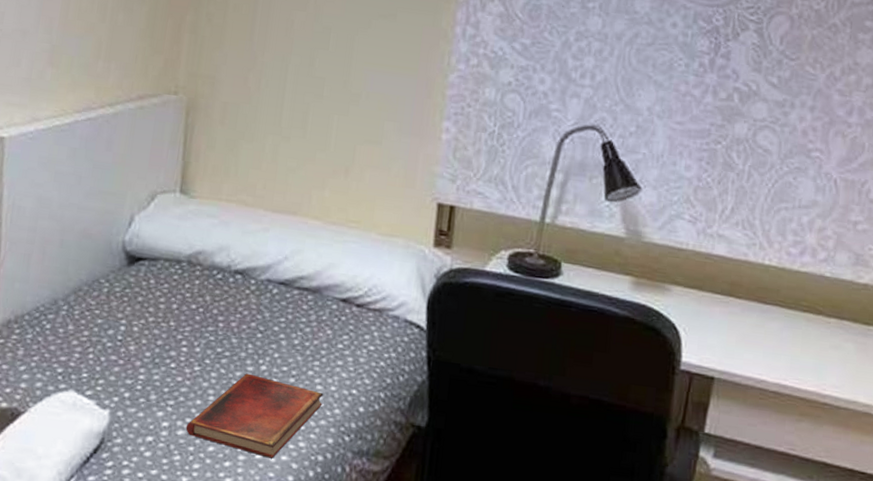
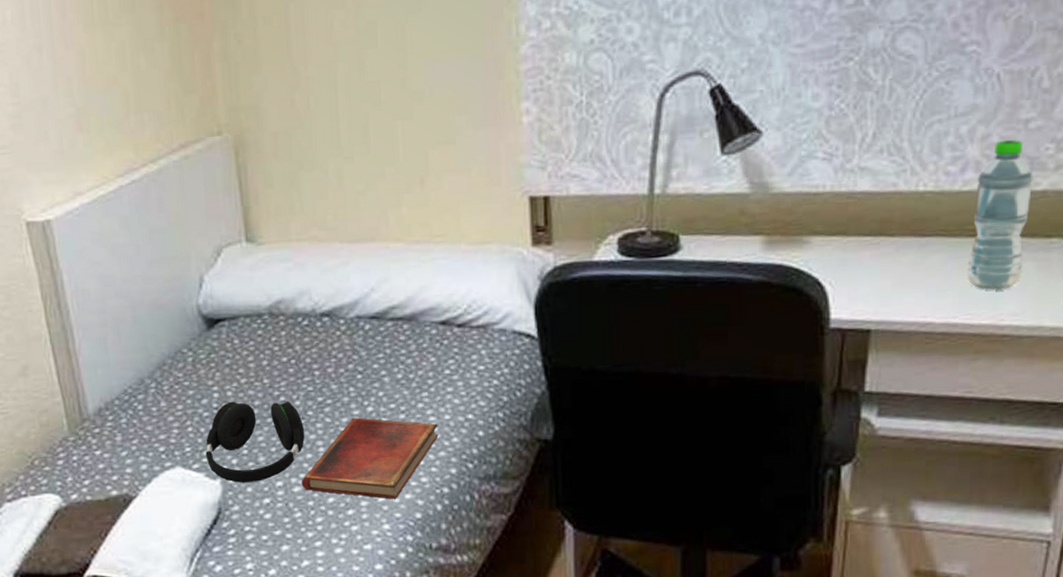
headphones: none [100,336,200,419] -> present [205,401,305,484]
water bottle: none [798,235,858,363] -> present [967,140,1033,290]

